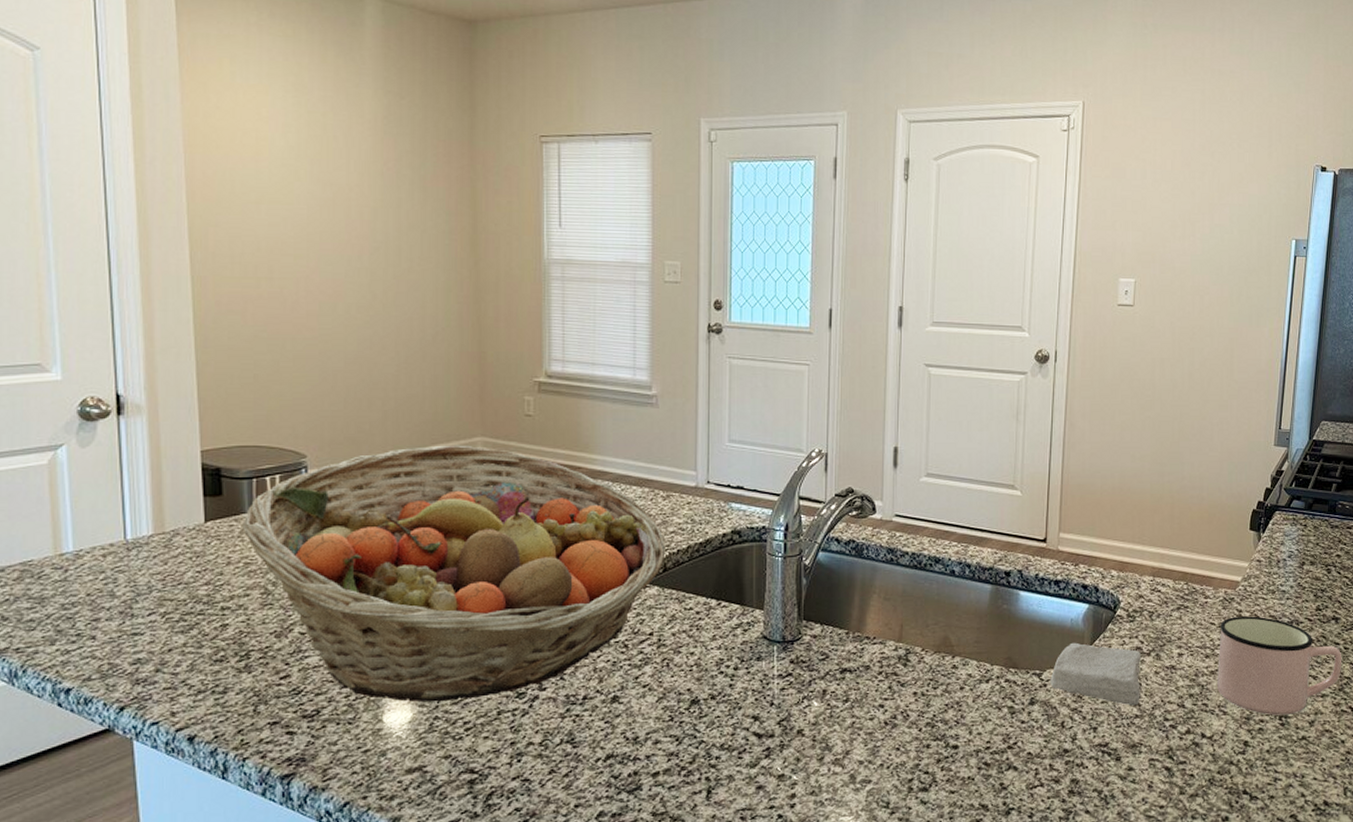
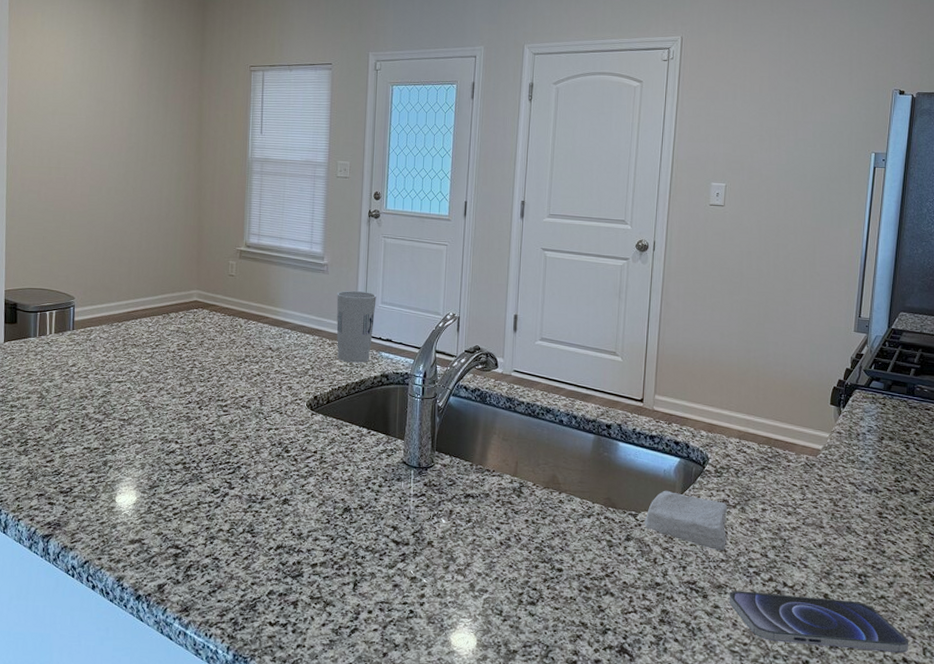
fruit basket: present [242,445,666,702] -> none [28,295,329,491]
cup: none [671,428,722,519] -> present [336,291,377,363]
smartphone: none [1144,745,1330,800] -> present [729,590,909,653]
mug: present [1216,616,1342,716] -> none [798,480,921,574]

